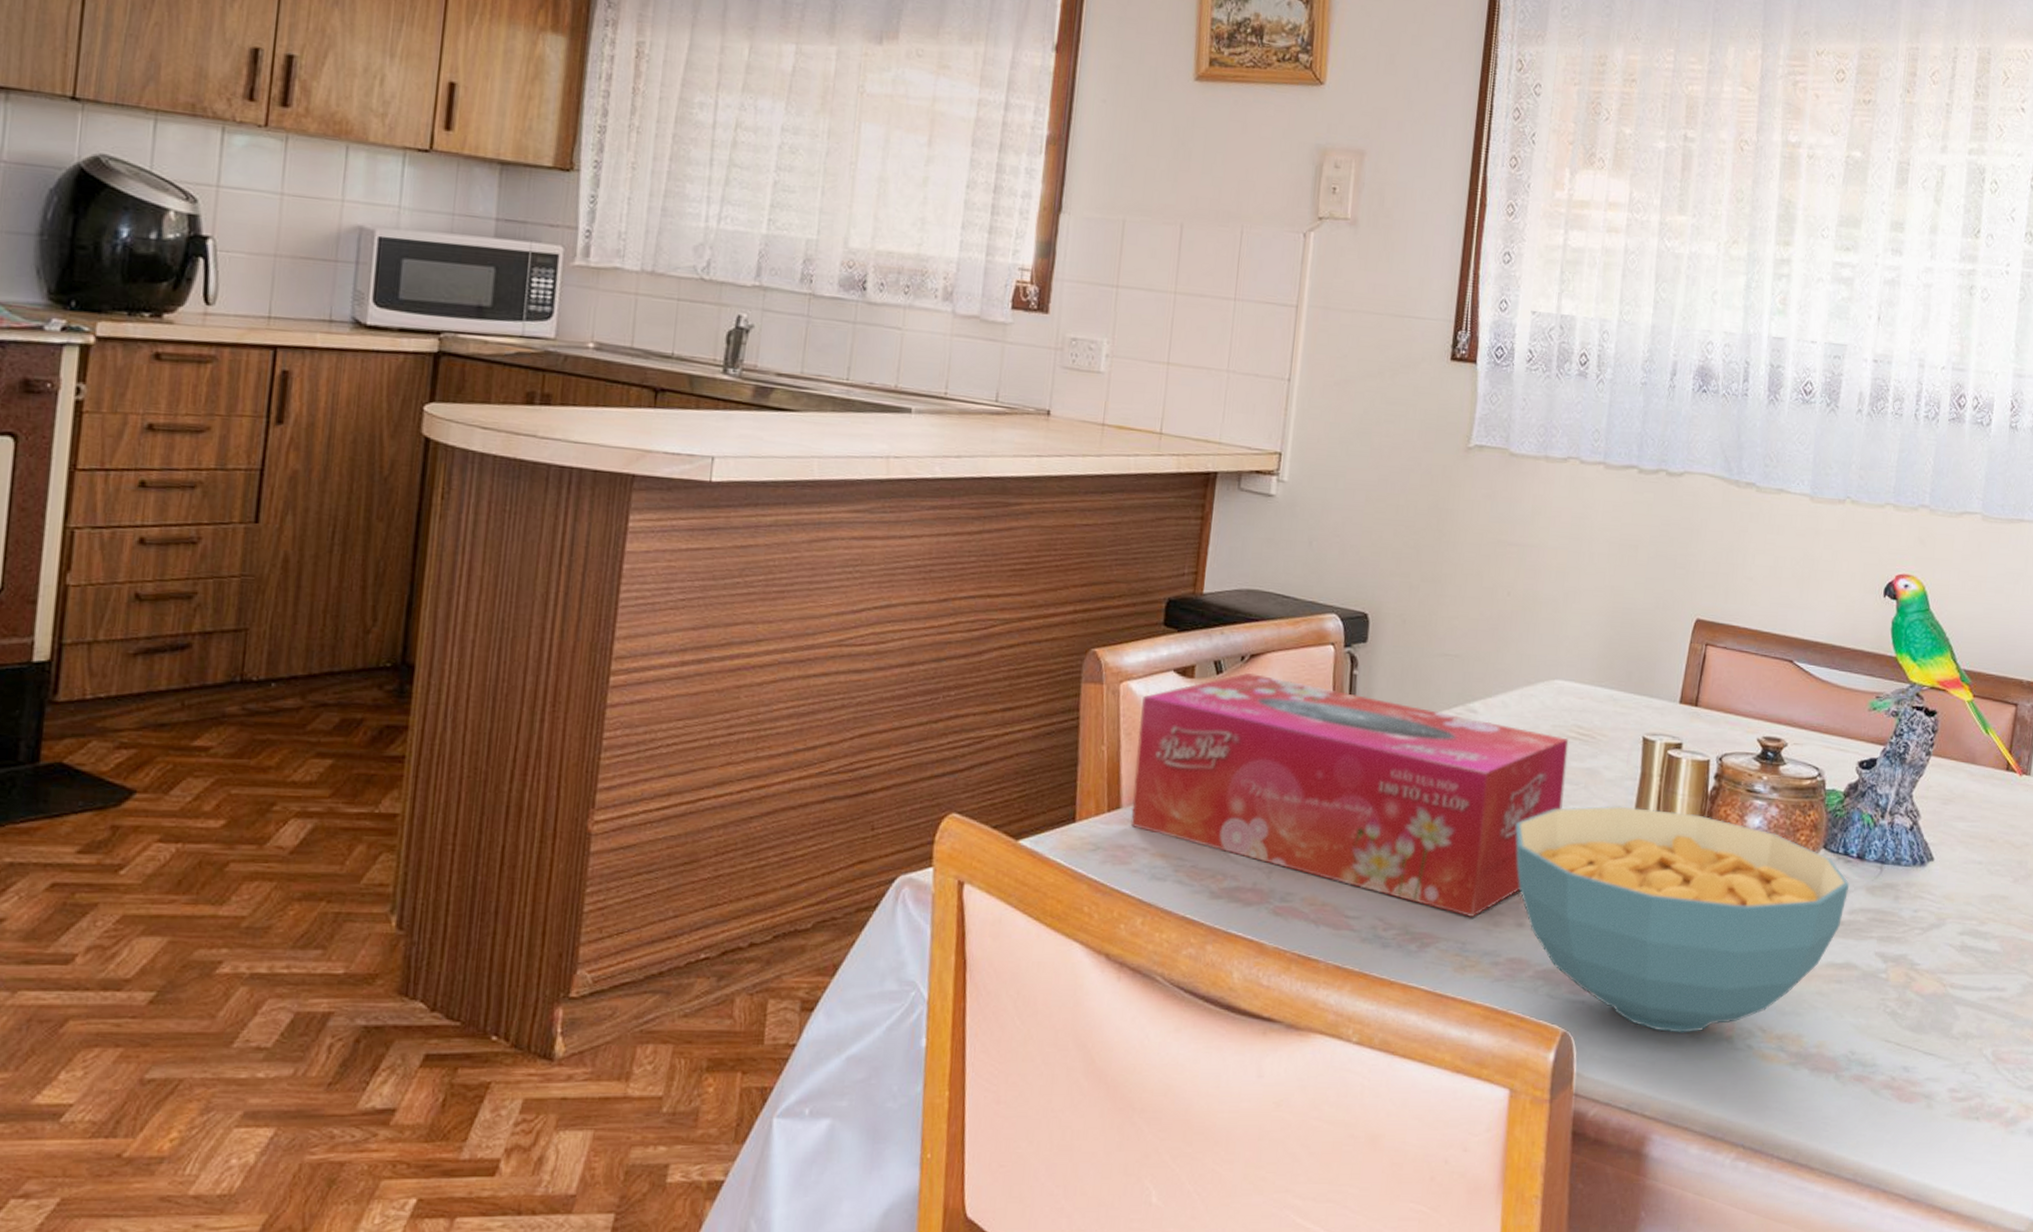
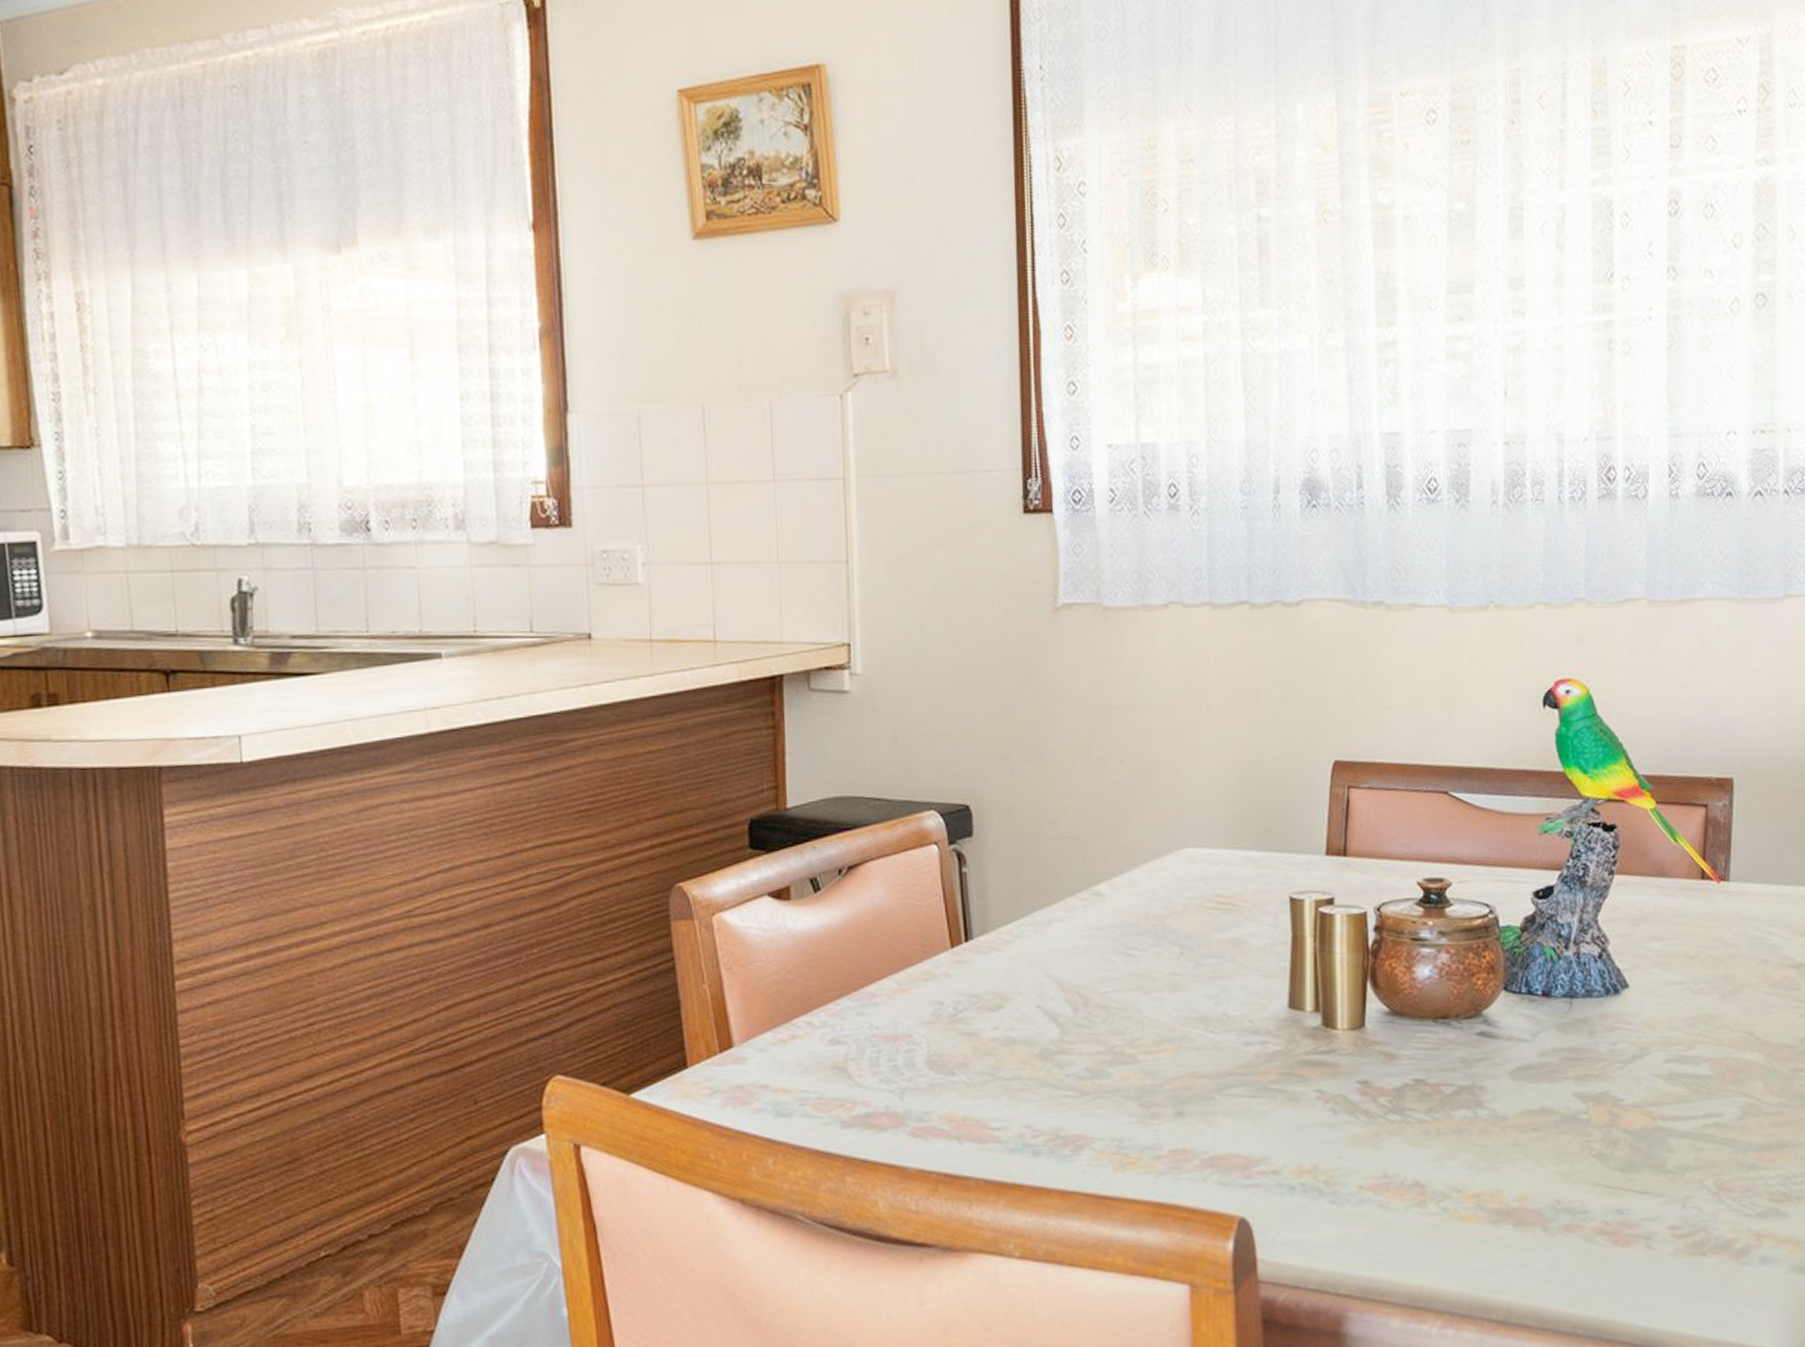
tissue box: present [1130,672,1569,918] -> none [739,885,1210,1113]
cereal bowl: present [1515,805,1850,1033] -> none [1161,972,1537,1206]

